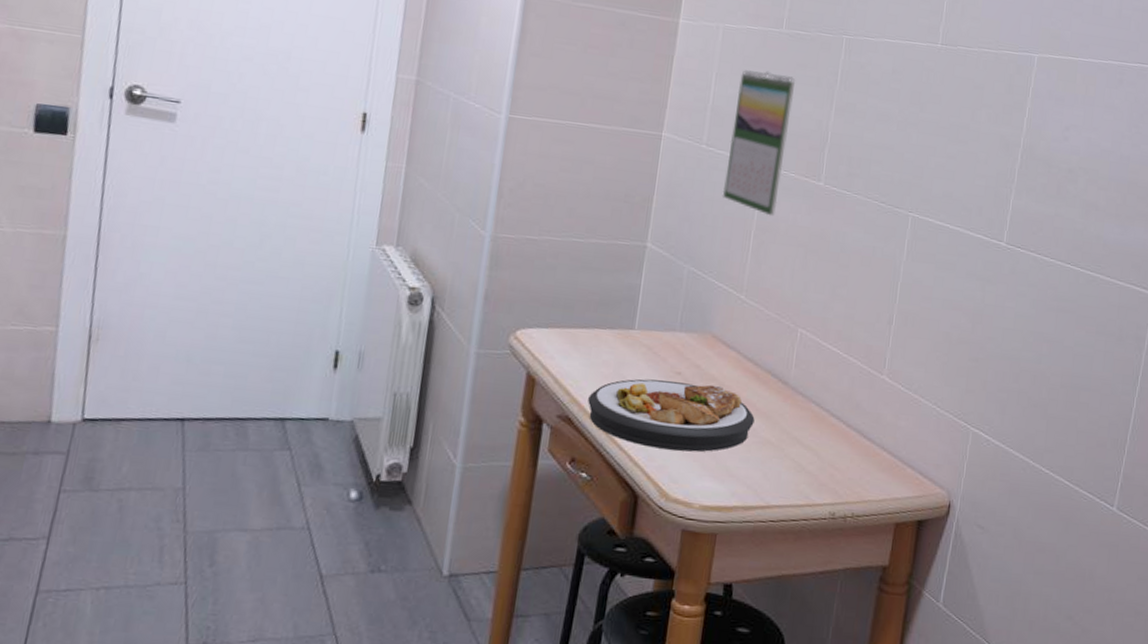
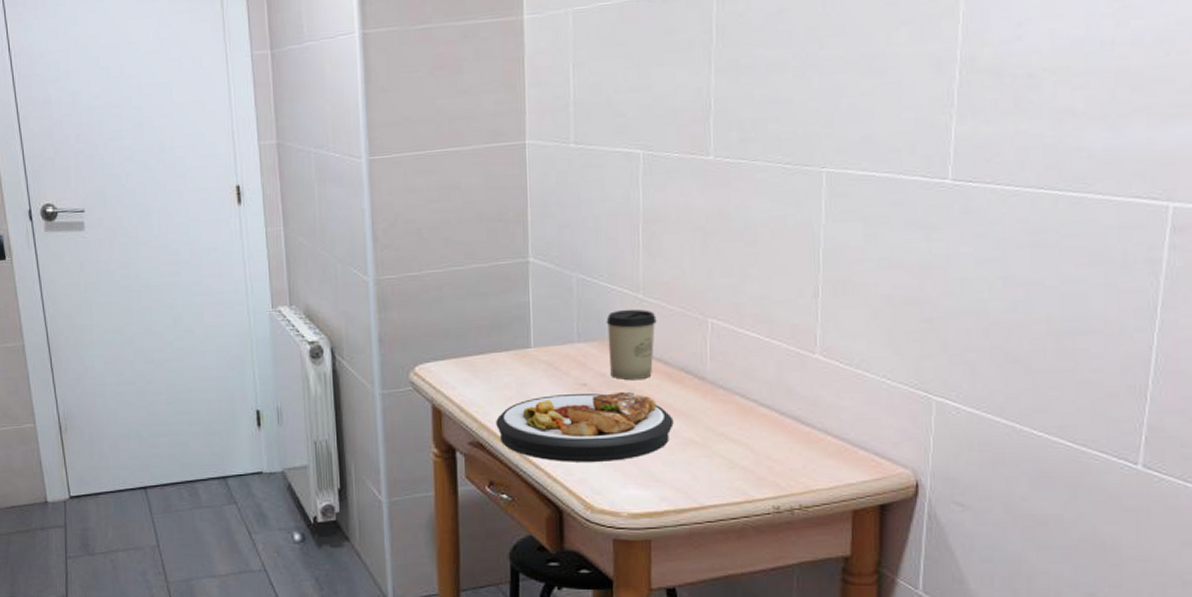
cup: none [704,307,754,376] -> present [606,309,657,380]
calendar: present [722,70,796,217] -> none [599,46,665,205]

